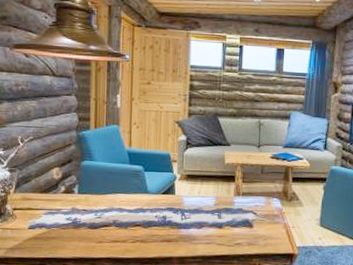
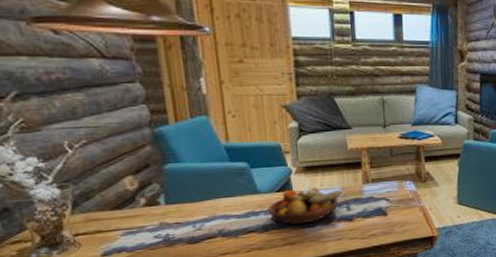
fruit bowl: none [152,193,216,225] -> present [267,187,342,225]

